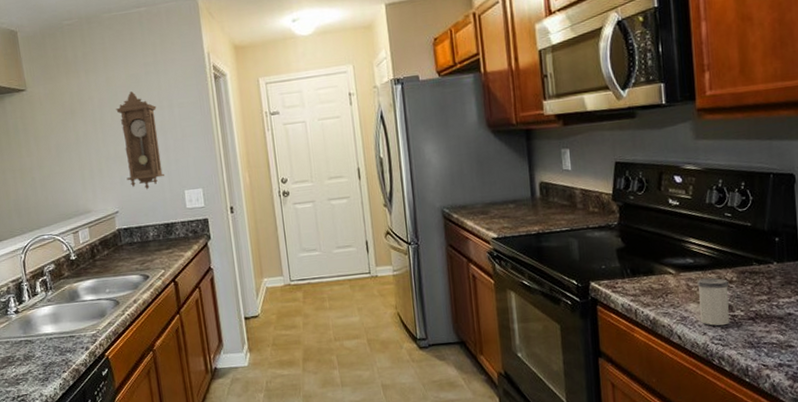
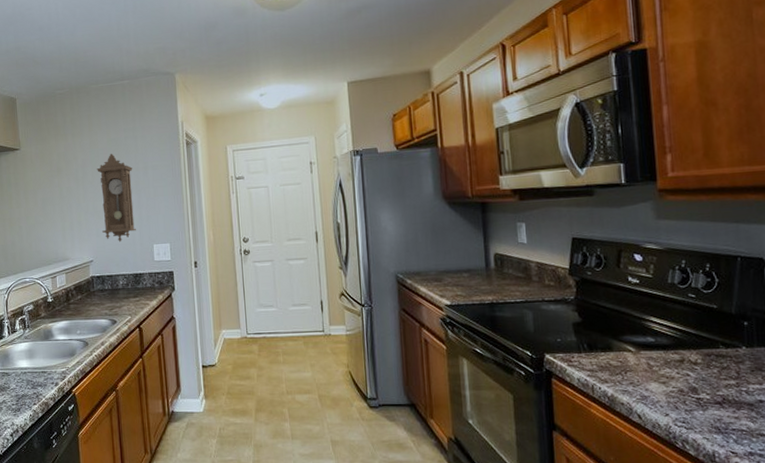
salt shaker: present [697,278,730,326] -> none [658,358,694,408]

